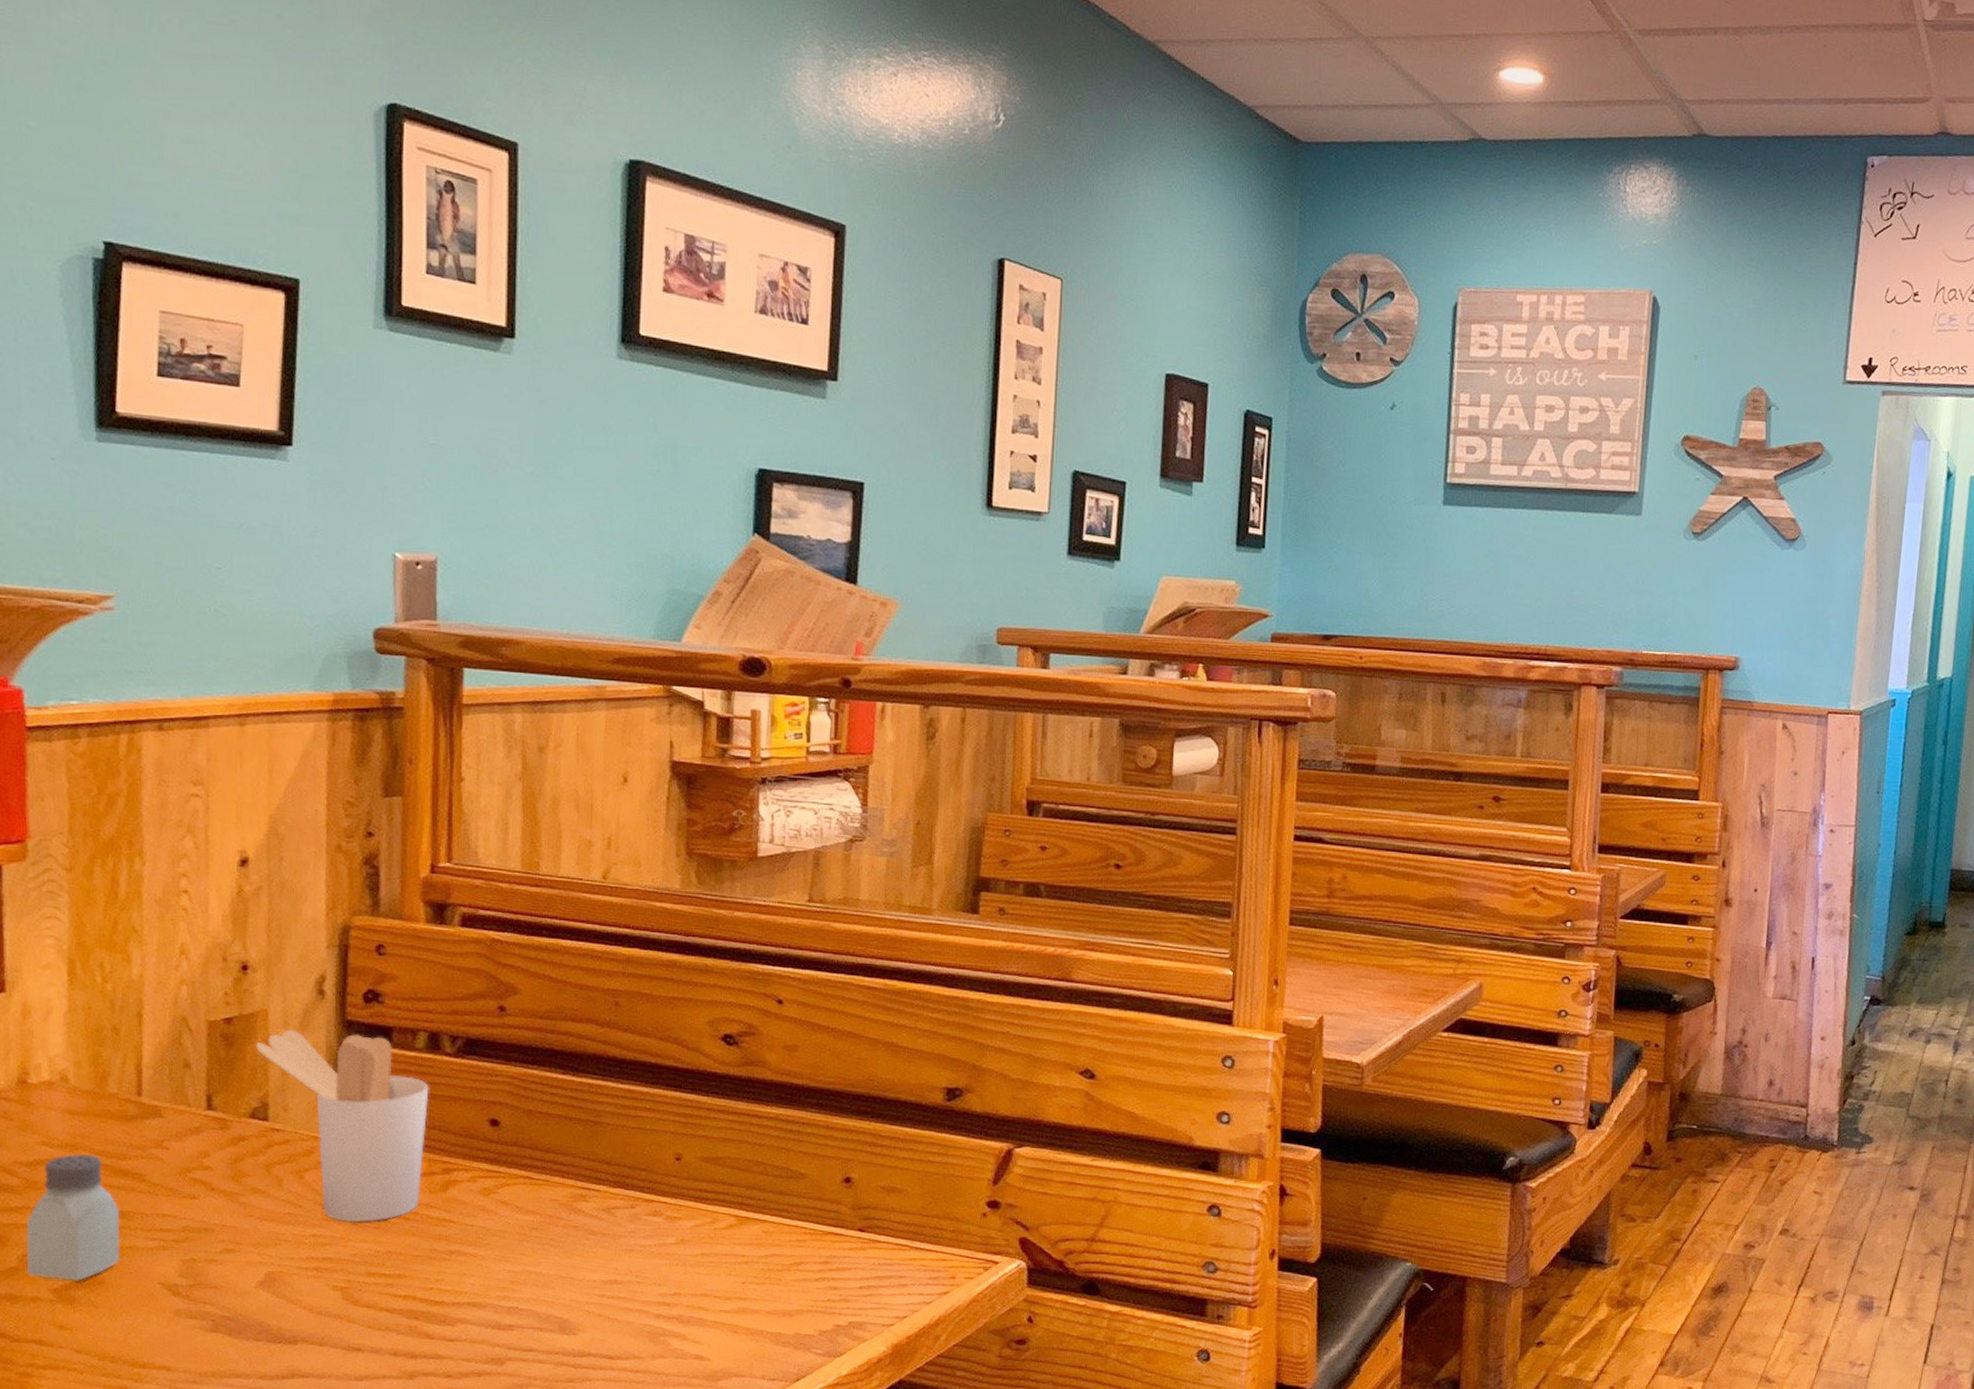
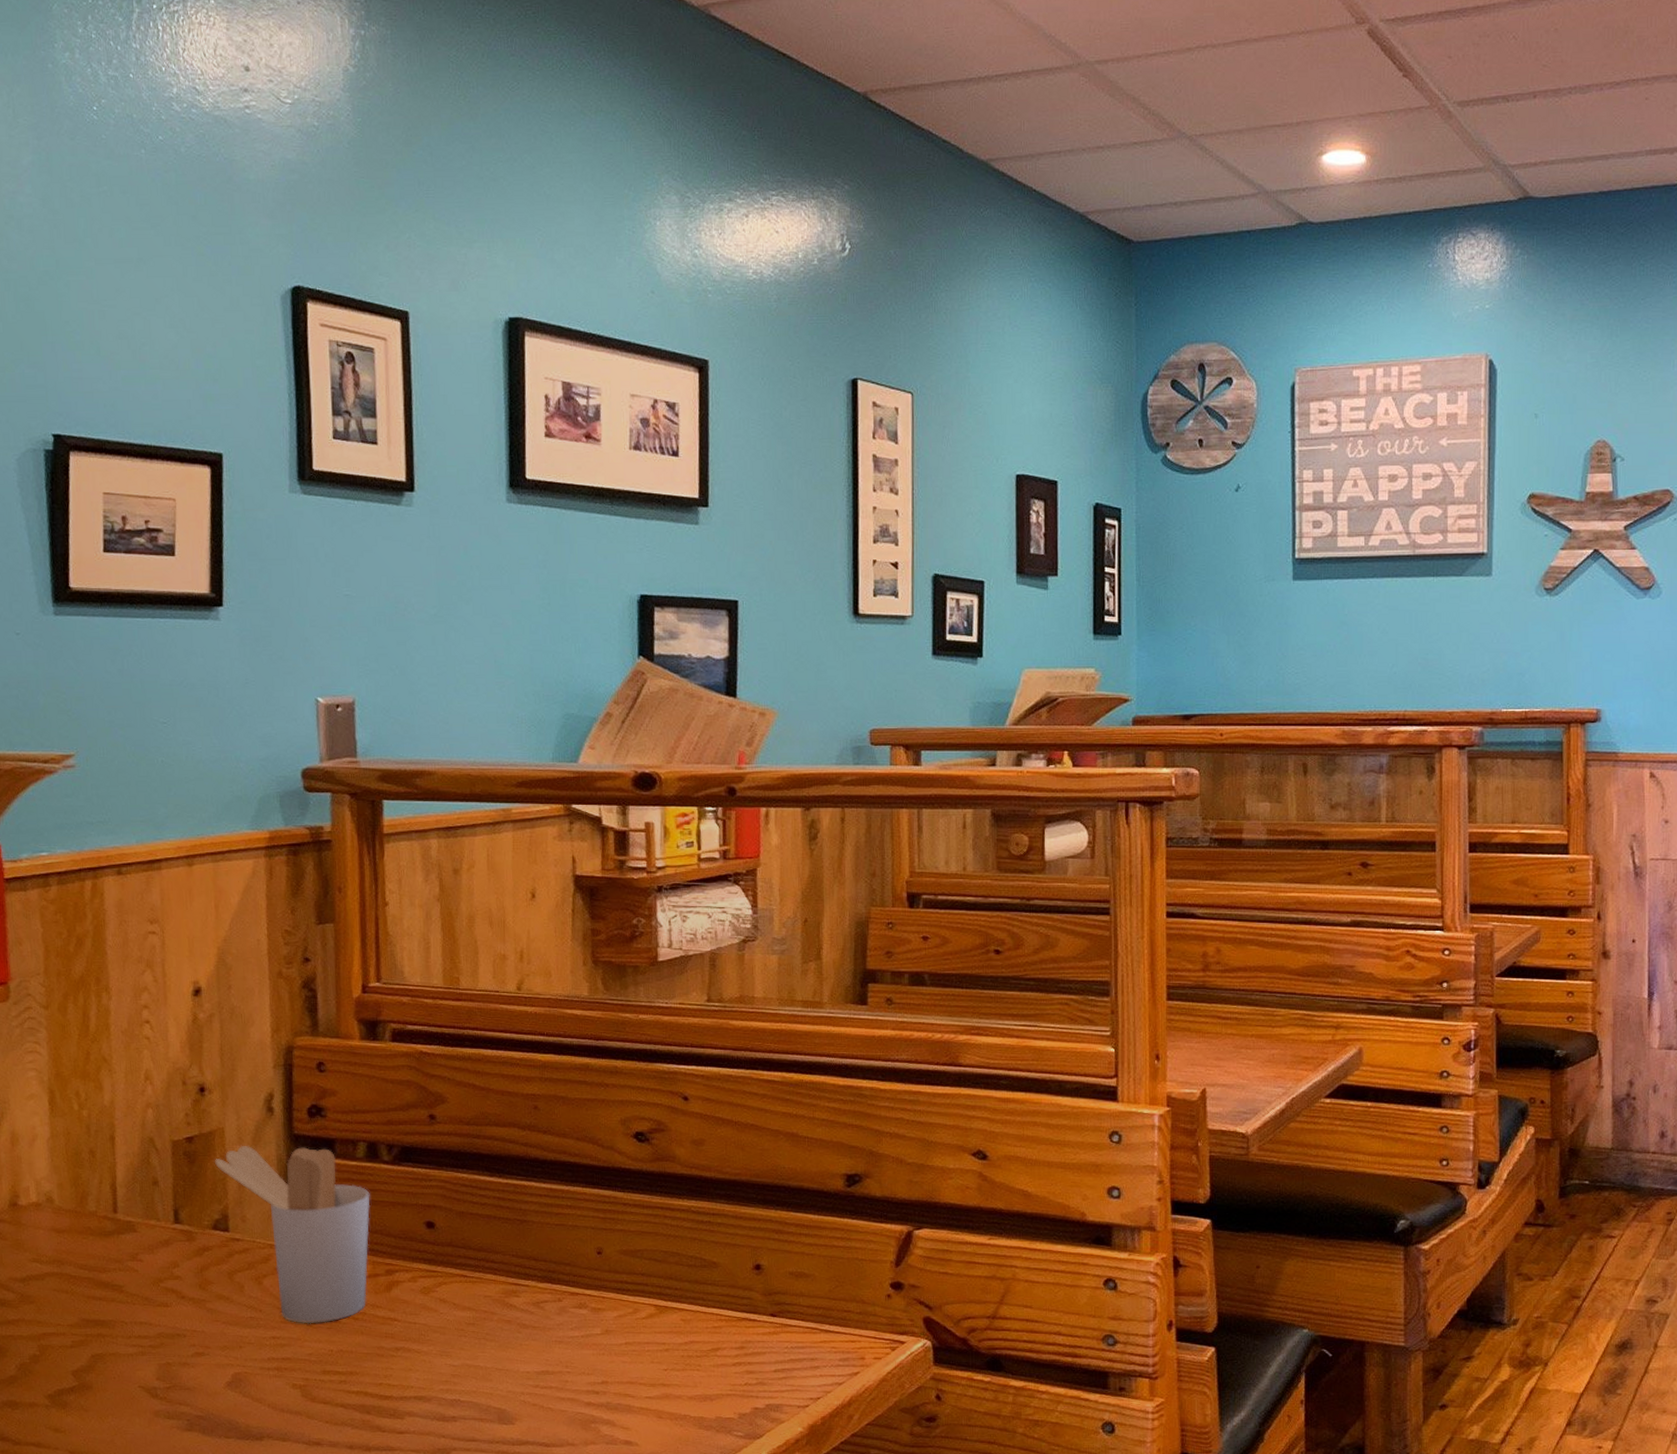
saltshaker: present [26,1153,121,1282] -> none [22,1268,105,1388]

